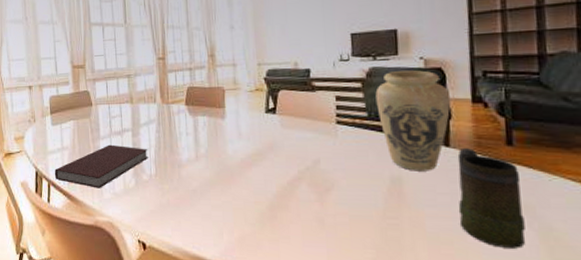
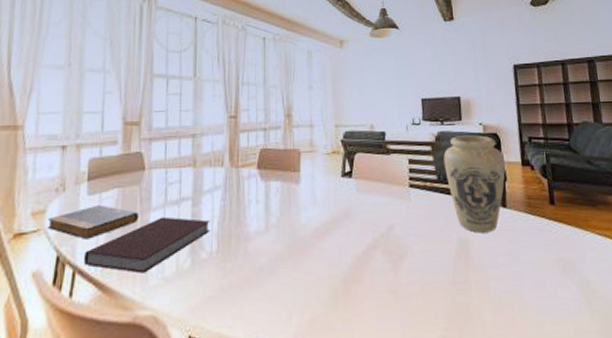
book: none [27,133,92,160] -> present [48,204,140,239]
mug: present [457,148,525,248] -> none [513,209,570,305]

